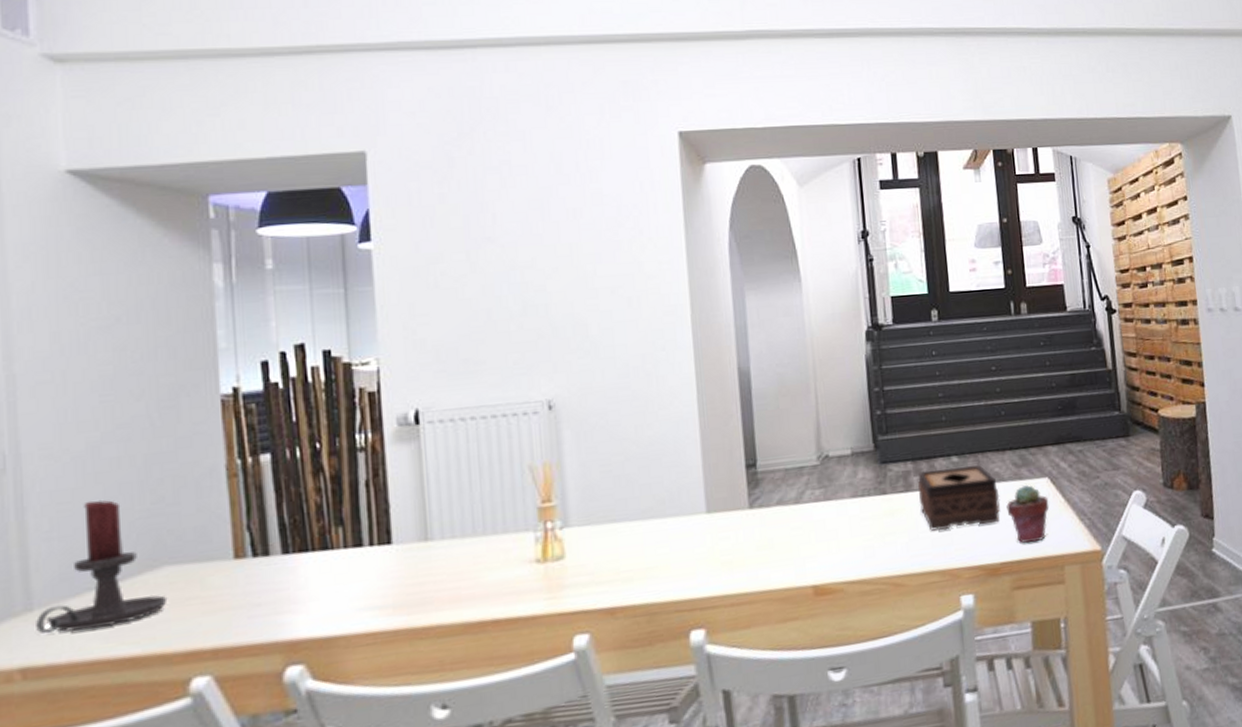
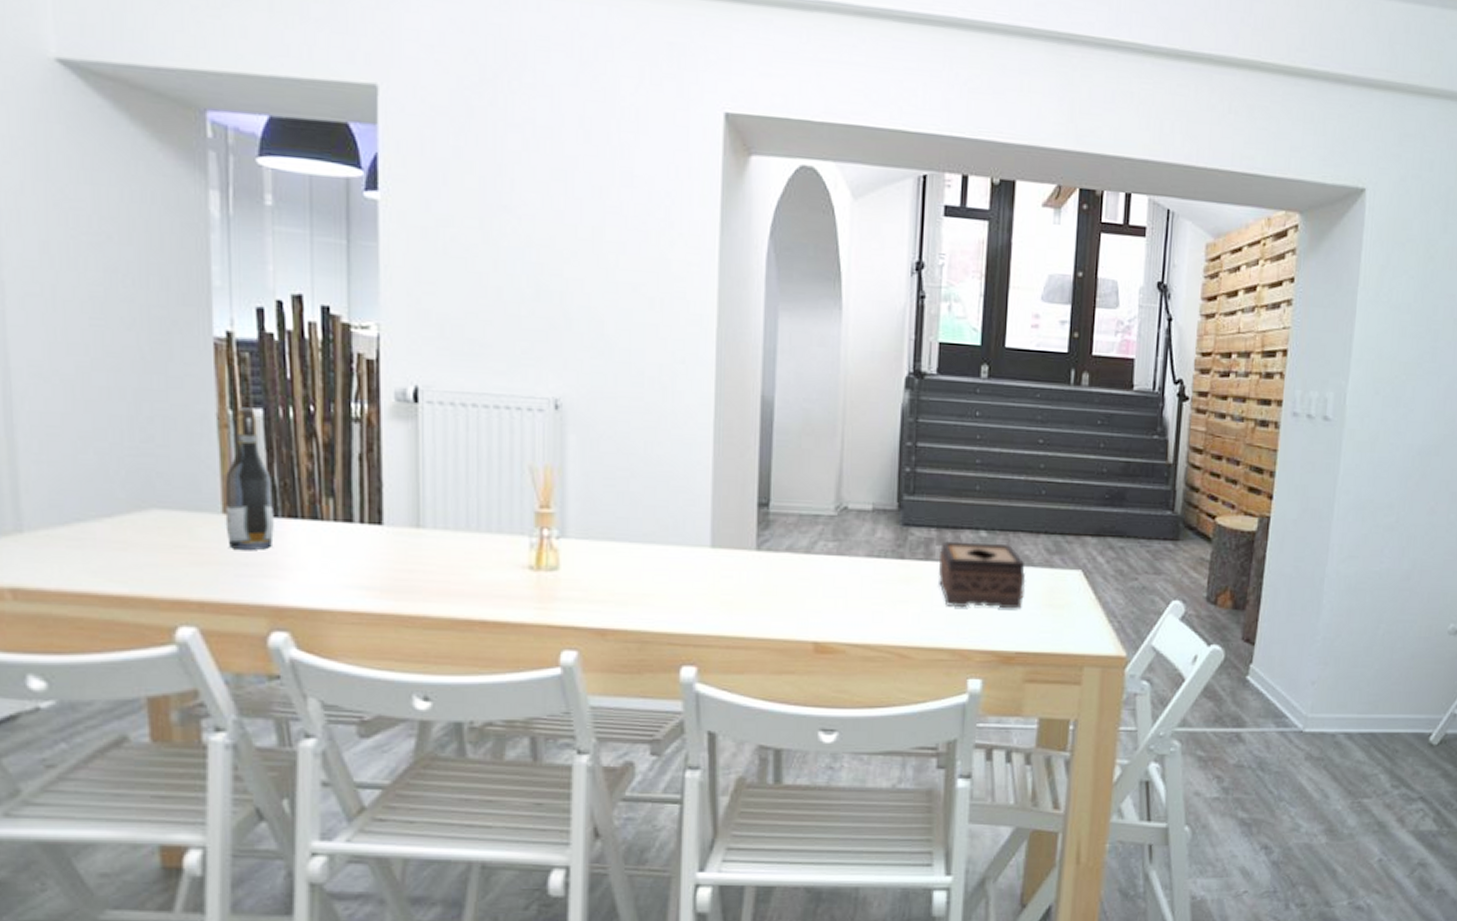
candle holder: present [36,499,168,634] -> none [26,428,156,560]
wine bottle: none [235,454,286,592] -> present [224,407,274,550]
potted succulent: present [1006,485,1050,543] -> none [1031,575,1078,637]

